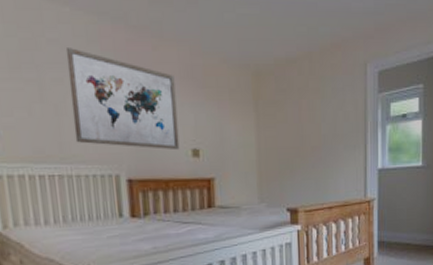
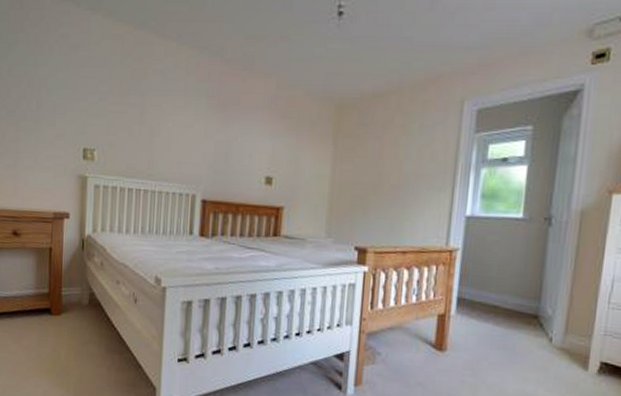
wall art: present [65,48,180,151] -> none [163,78,259,177]

